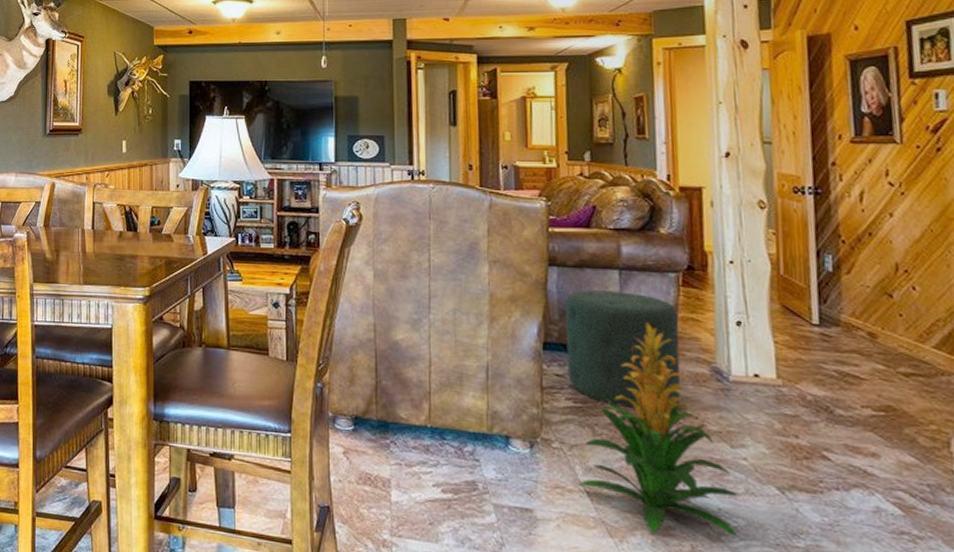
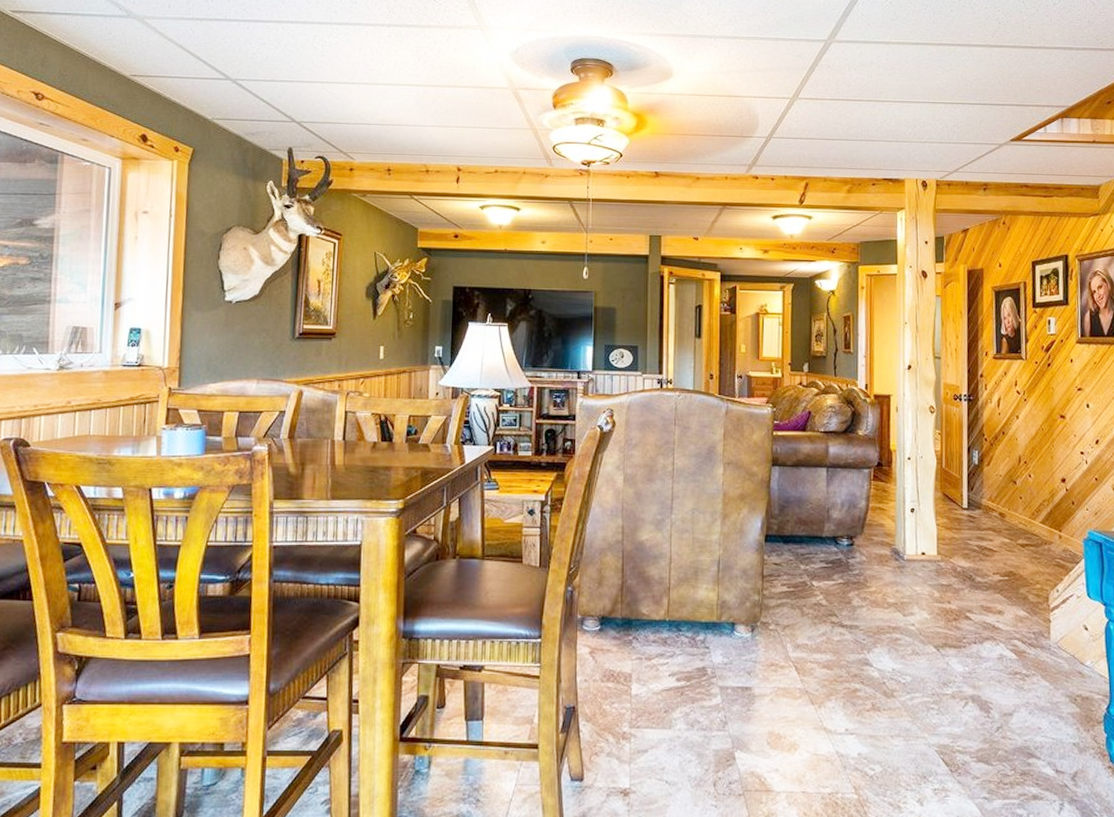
ottoman: present [565,290,681,409] -> none [783,486,870,589]
indoor plant: present [577,322,741,536] -> none [788,513,909,696]

